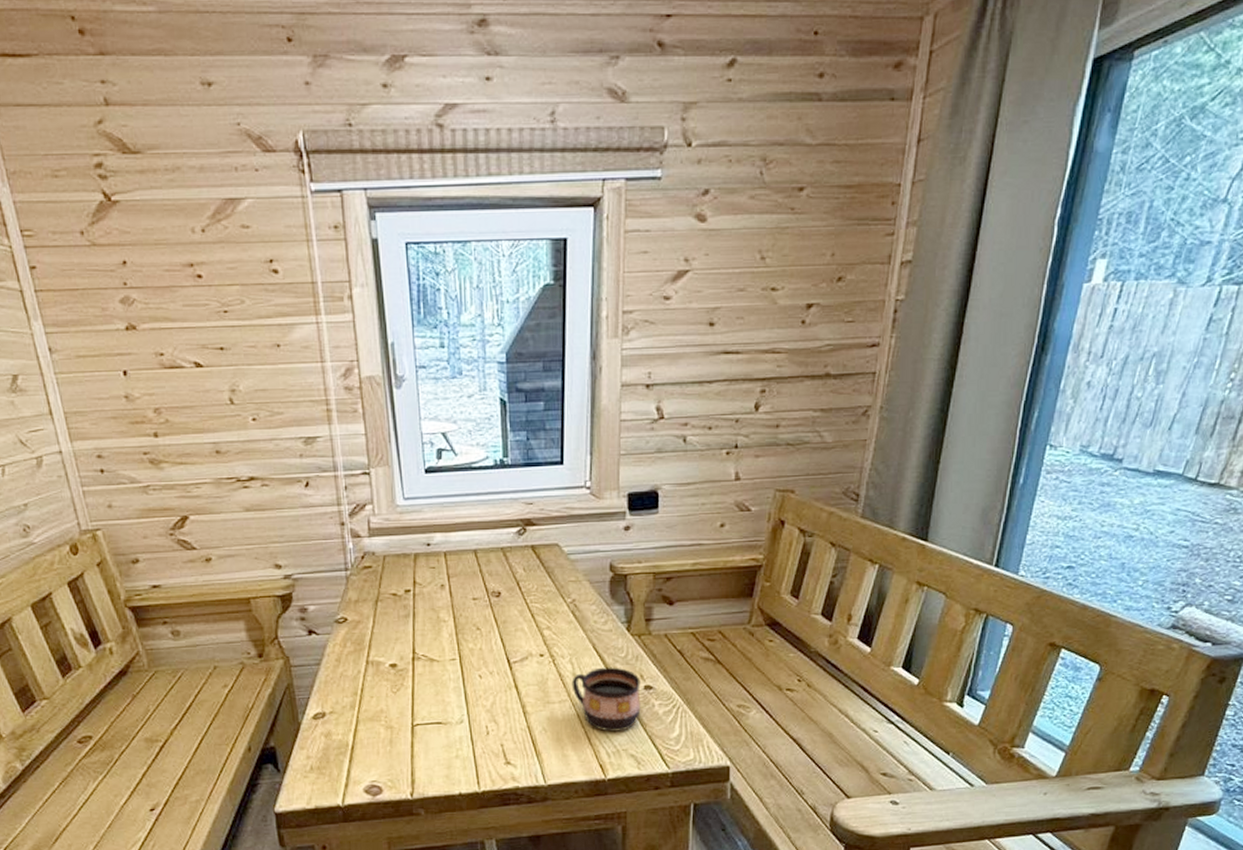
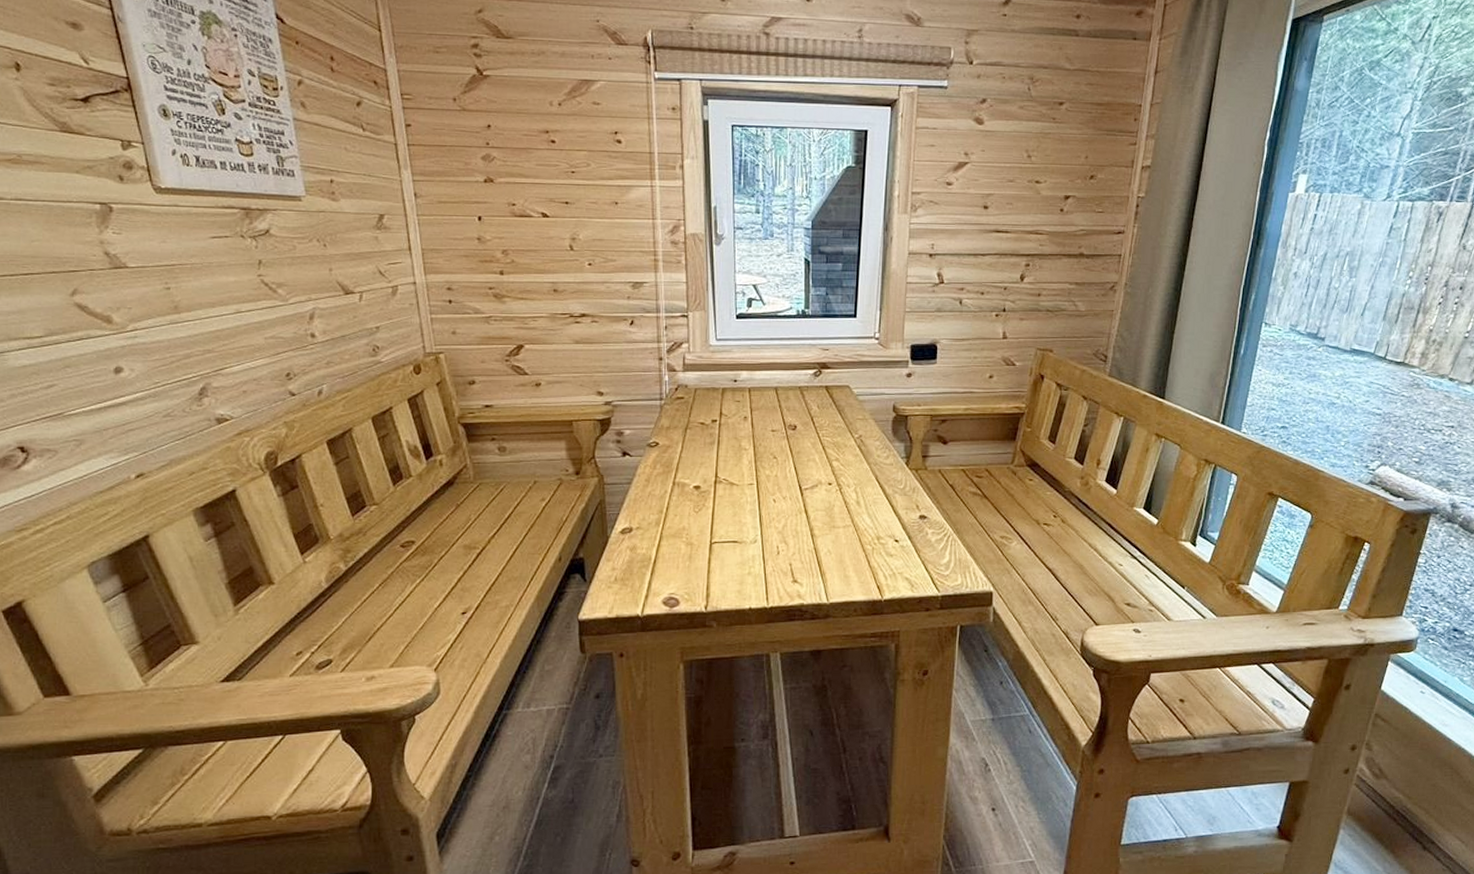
cup: present [571,667,641,732] -> none [855,497,916,556]

